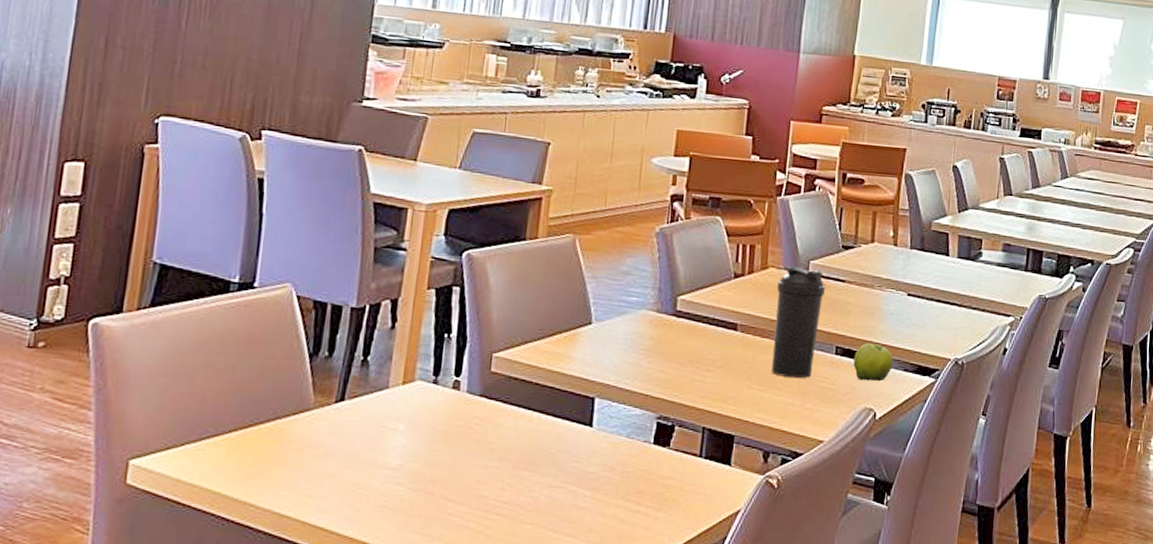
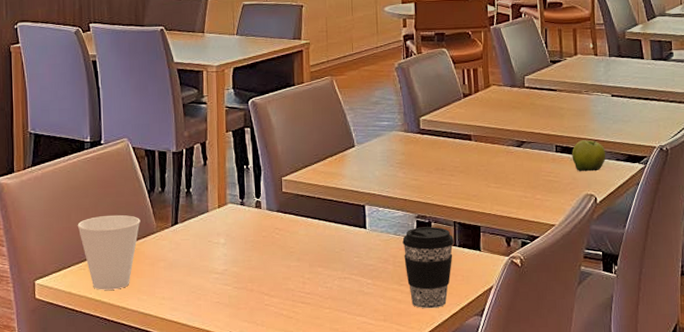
cup: none [202,380,293,480] -> present [77,214,141,290]
coffee cup: none [635,430,701,533] -> present [402,226,455,309]
water bottle: present [772,266,825,379] -> none [500,82,540,175]

